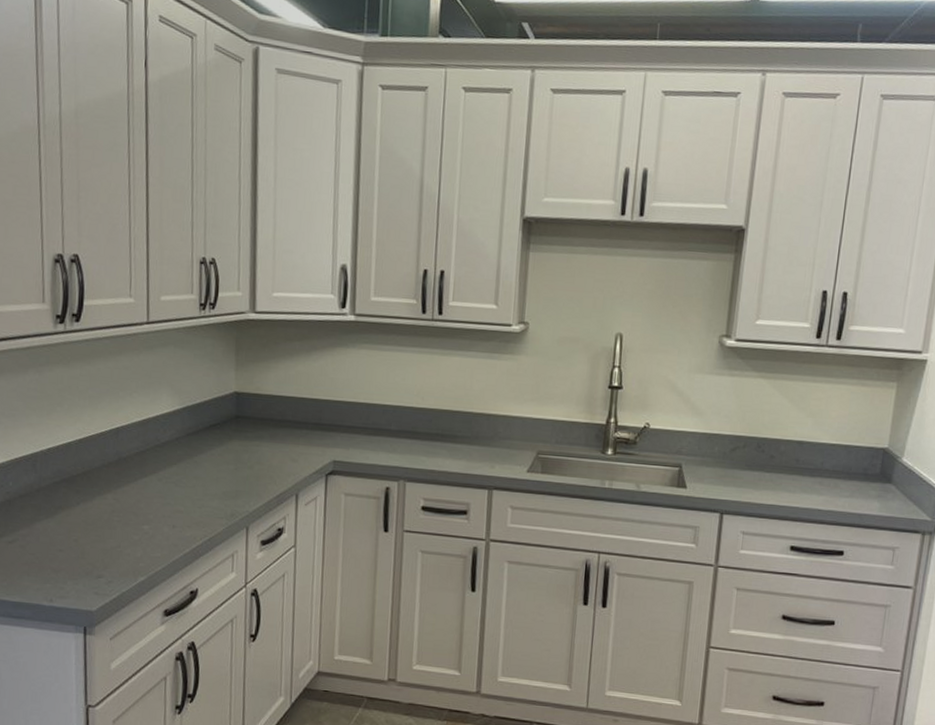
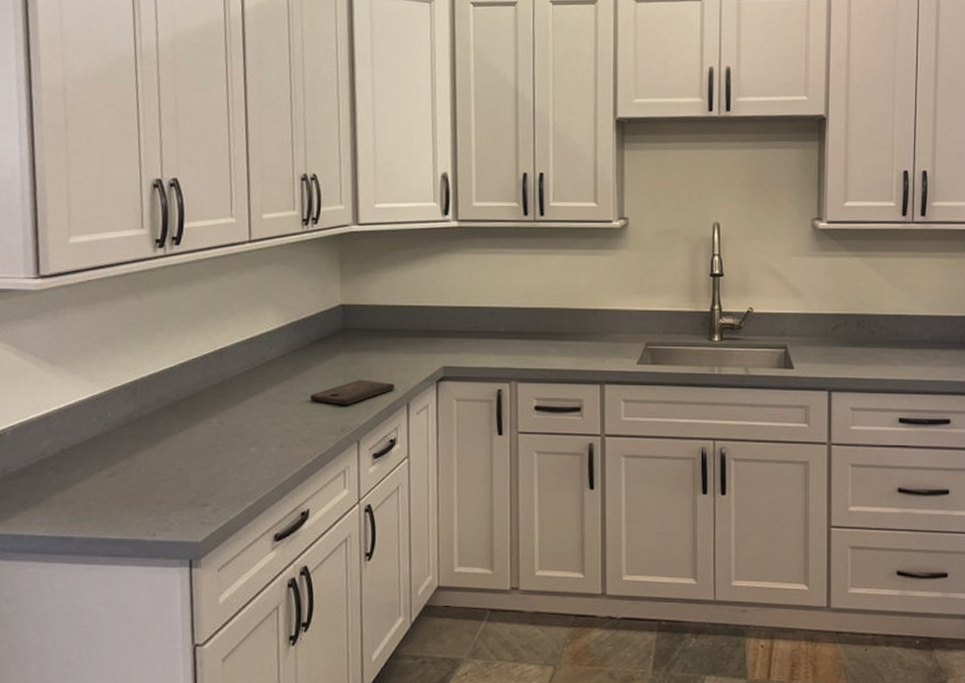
cutting board: none [202,467,285,491] -> present [310,379,395,405]

